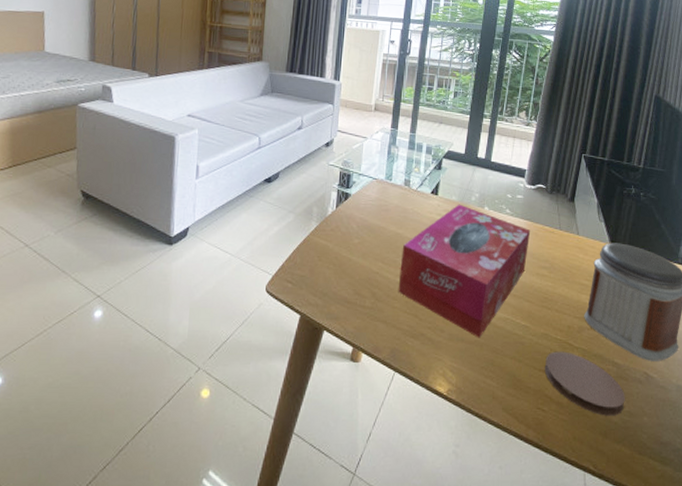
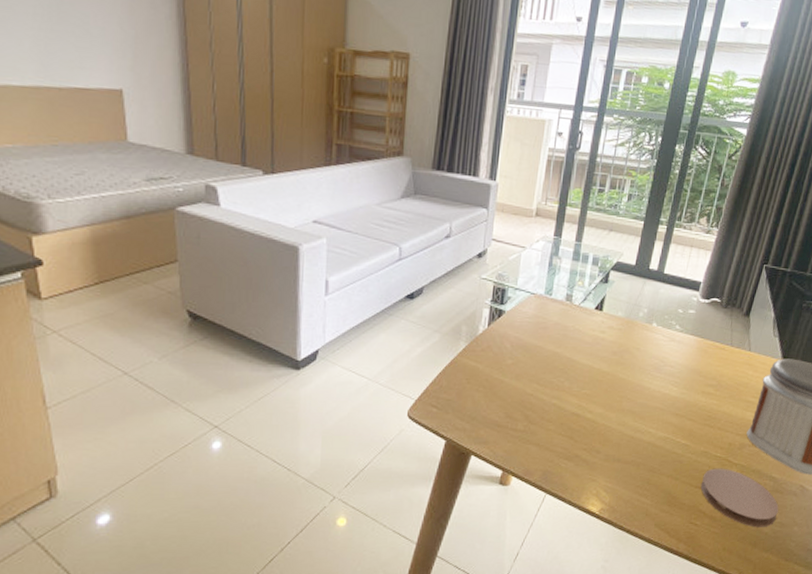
tissue box: present [398,204,531,338] -> none [553,320,700,458]

